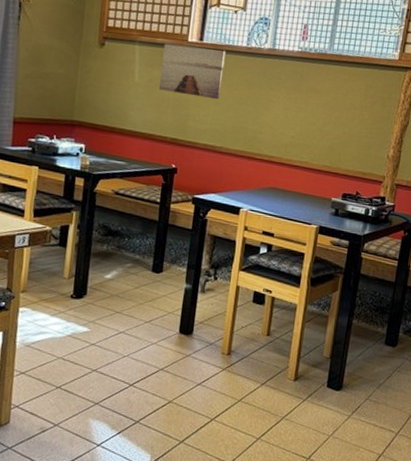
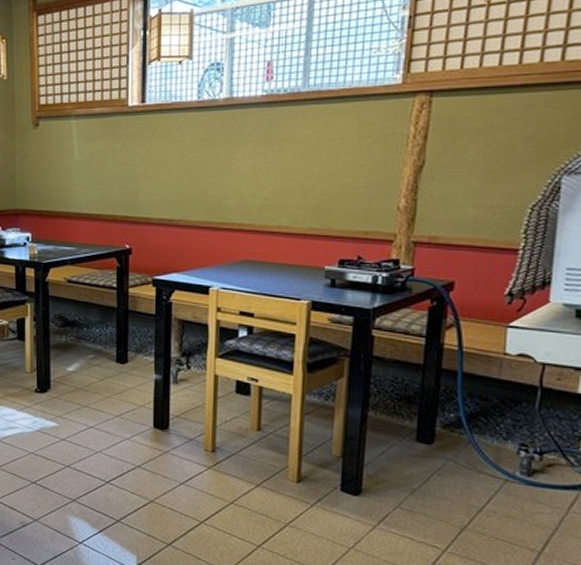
wall art: present [158,43,226,99] -> none [101,110,173,166]

